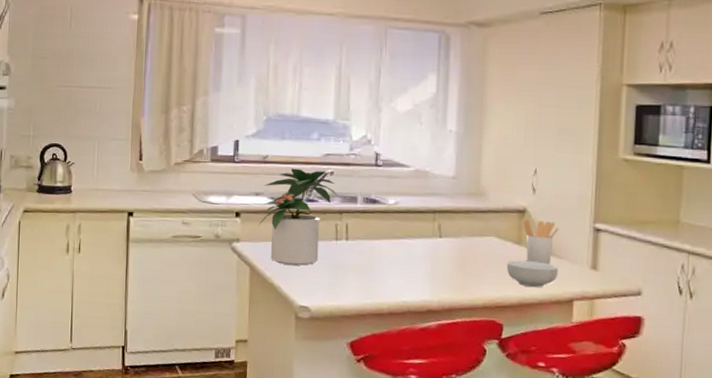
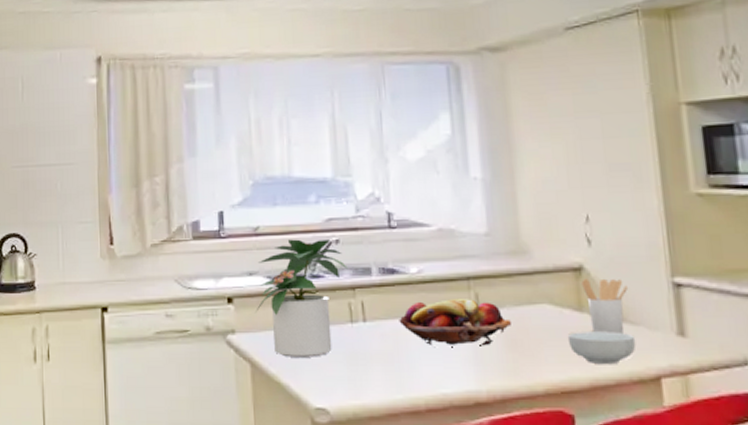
fruit basket: none [375,226,464,267] -> present [399,297,511,346]

